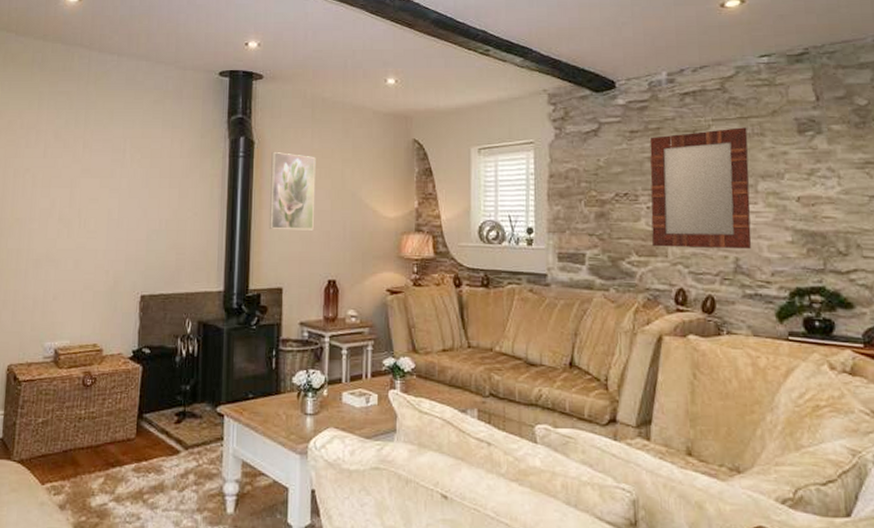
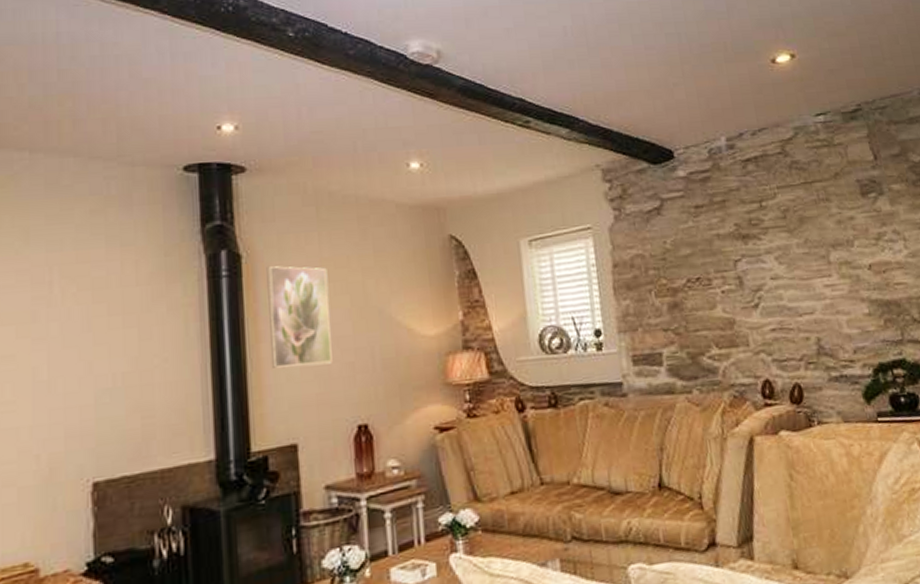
home mirror: present [649,127,752,250] -> none [716,193,831,336]

